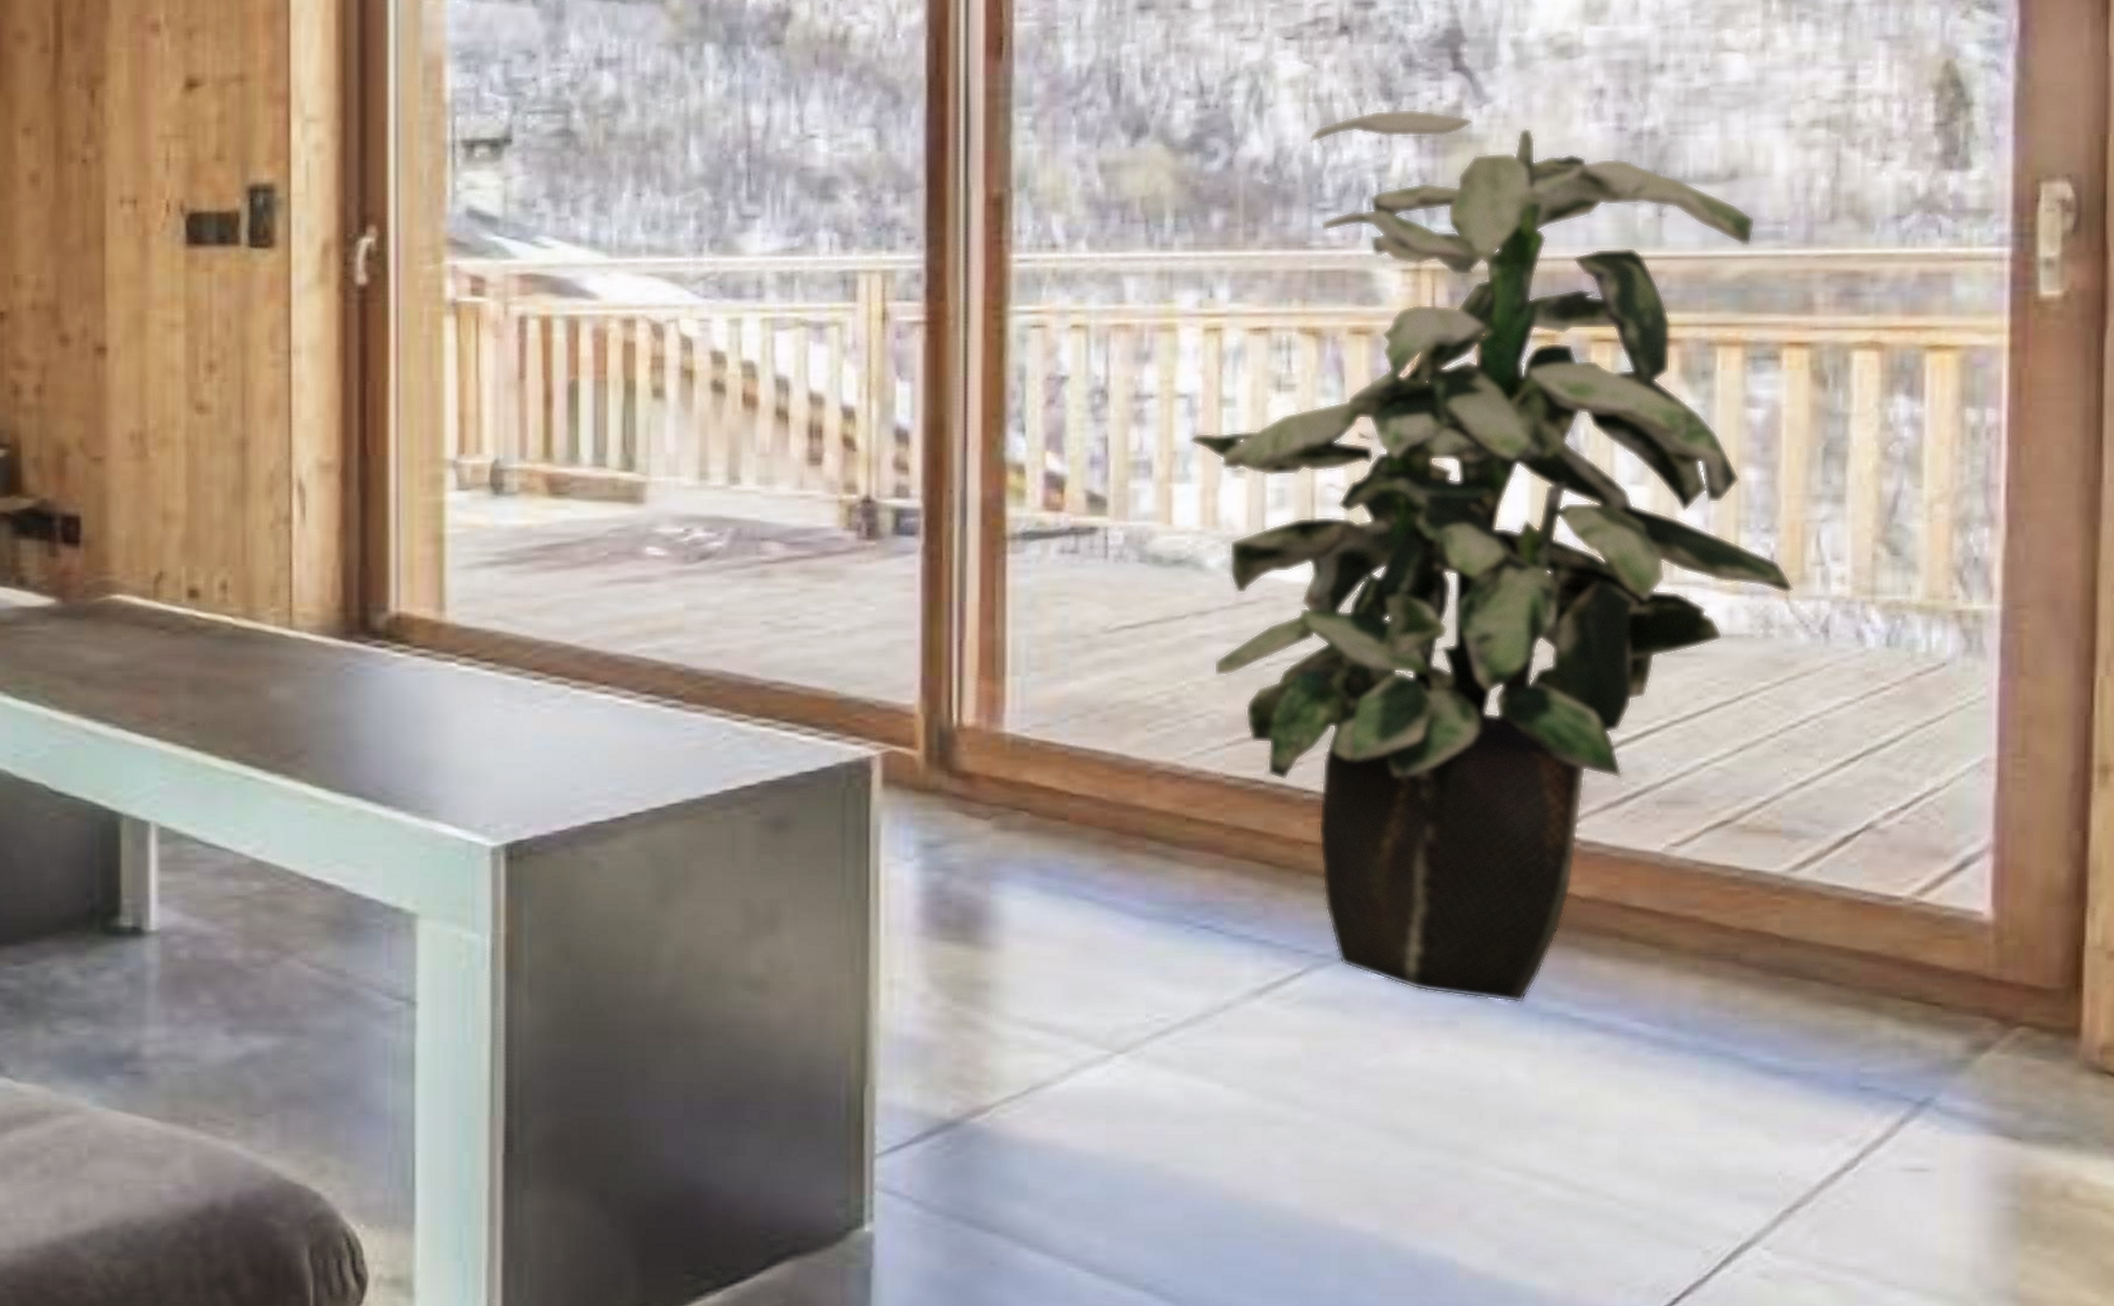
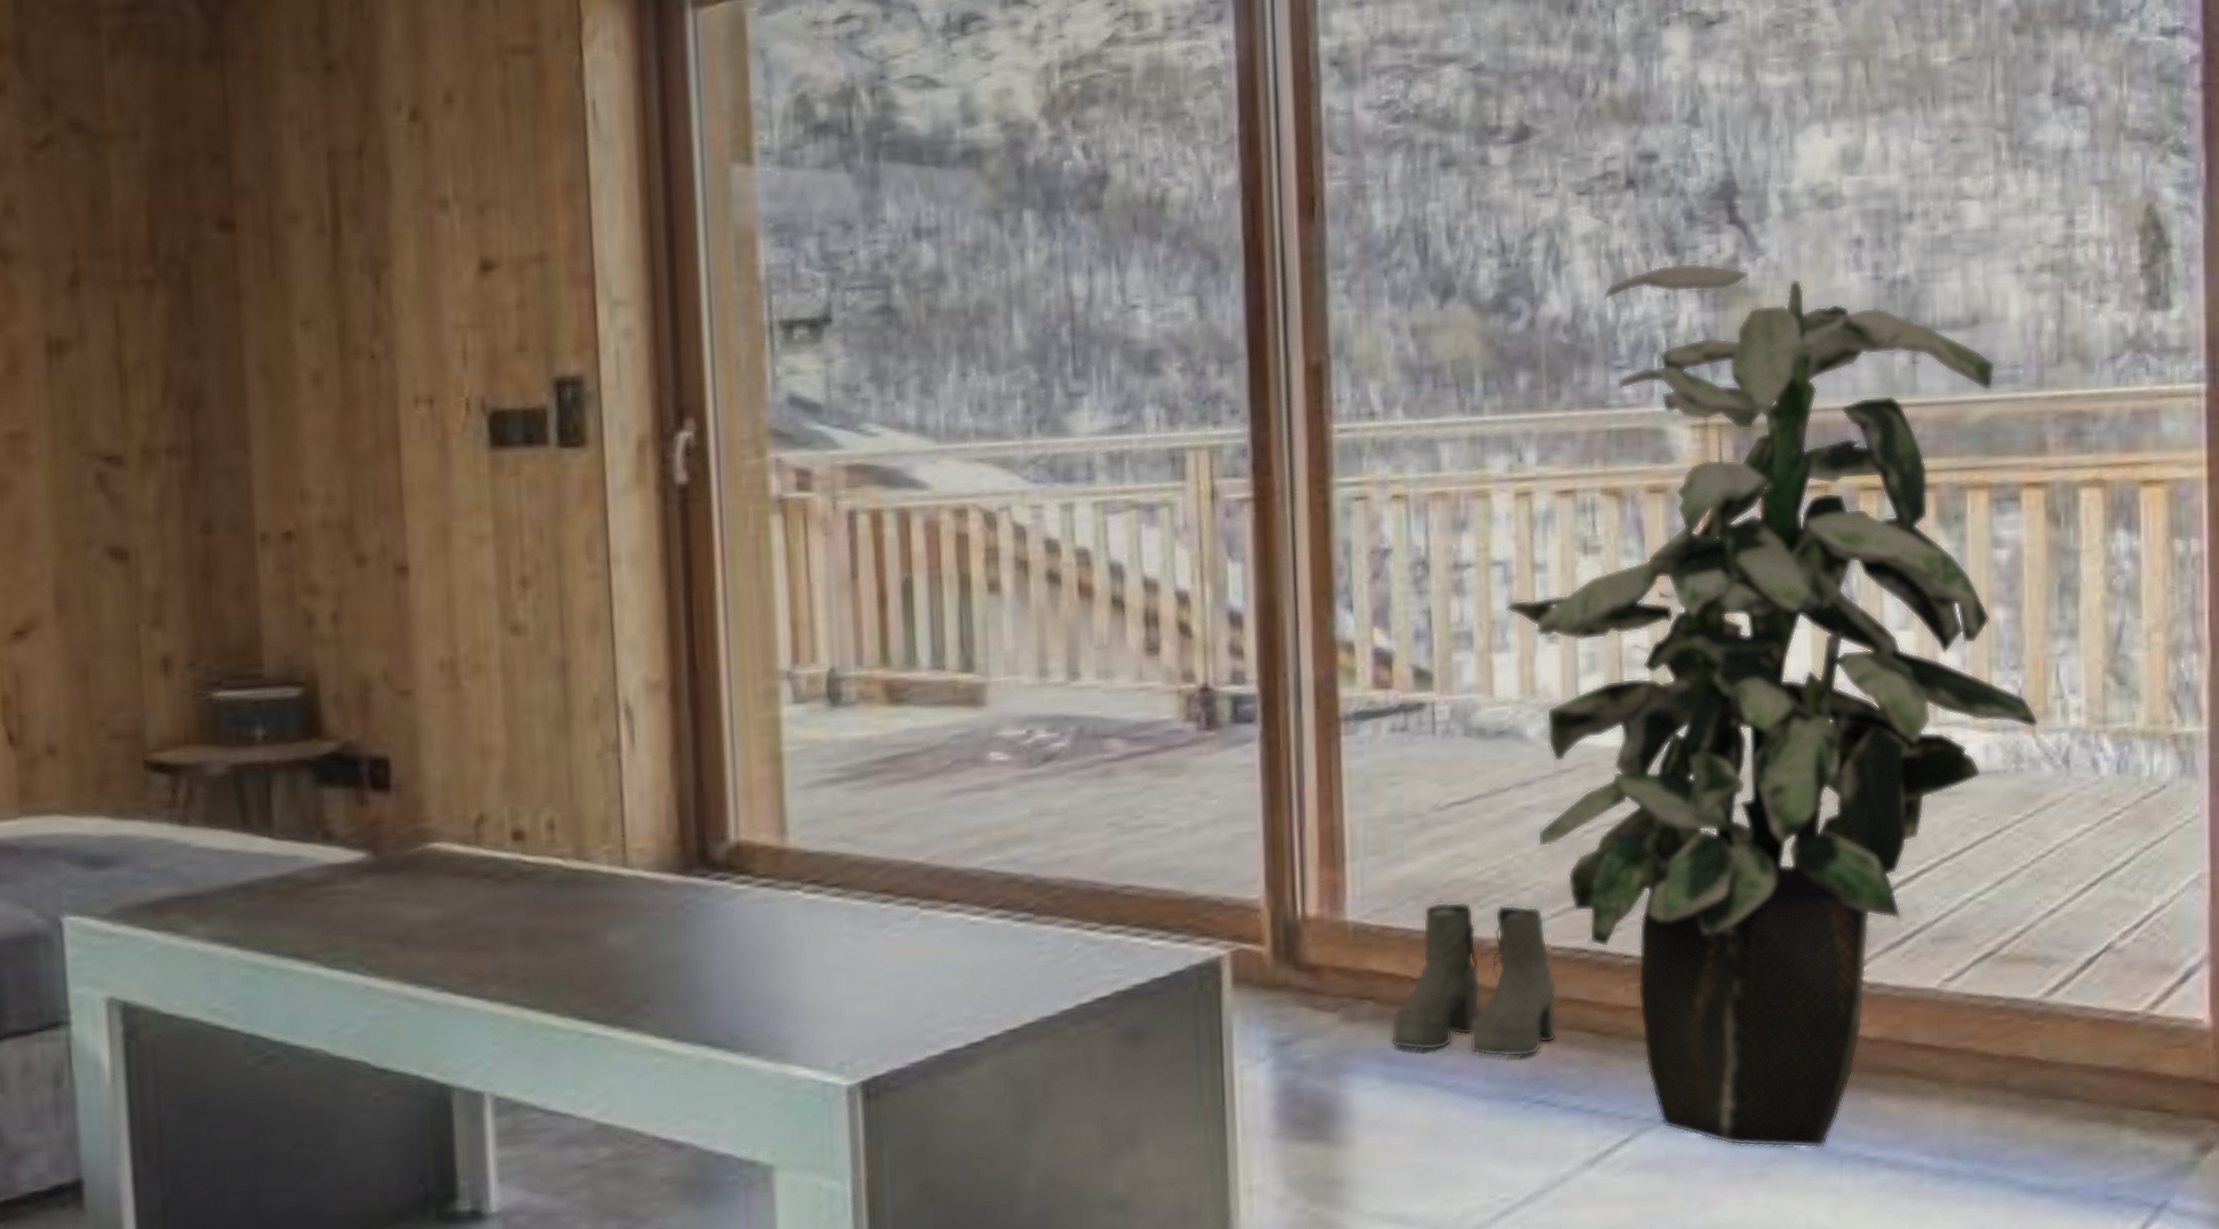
boots: none [1046,722,1229,881] -> present [1391,901,1558,1058]

